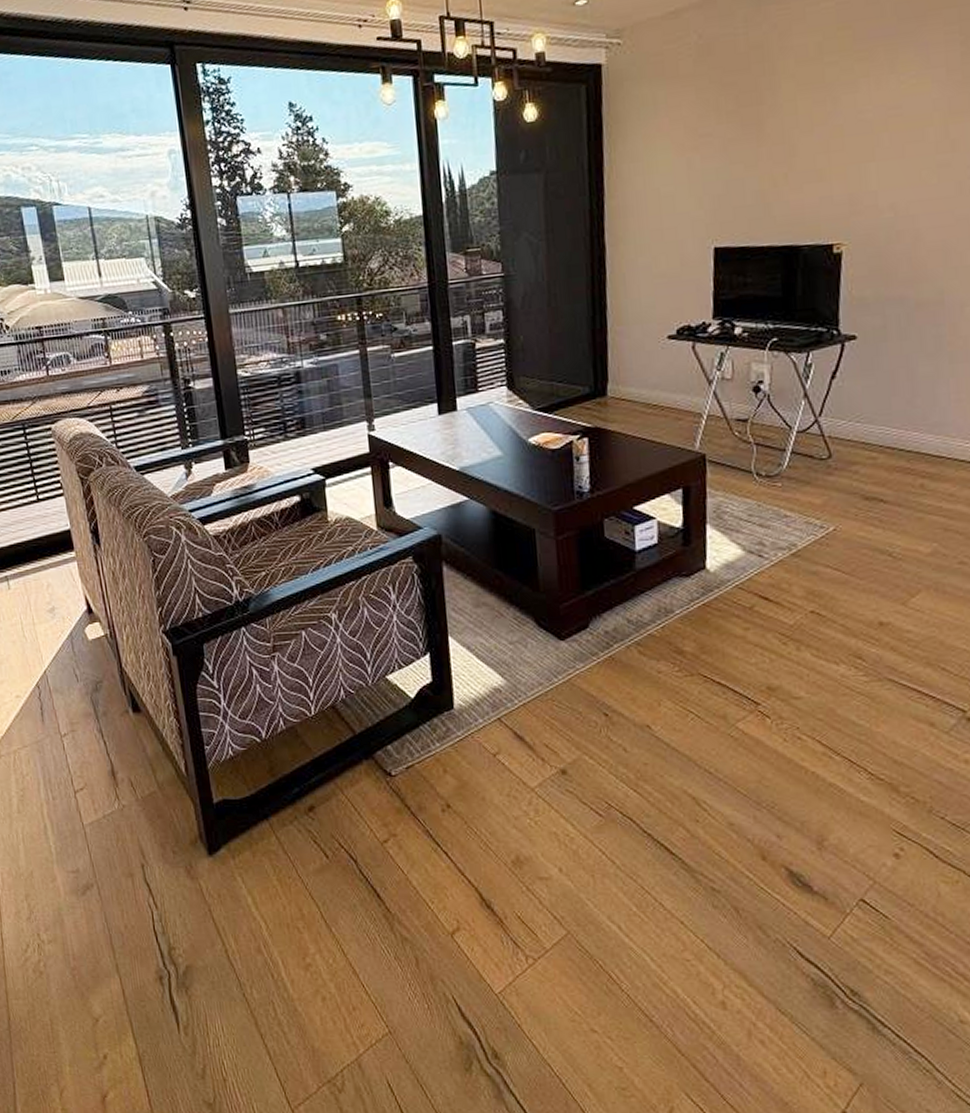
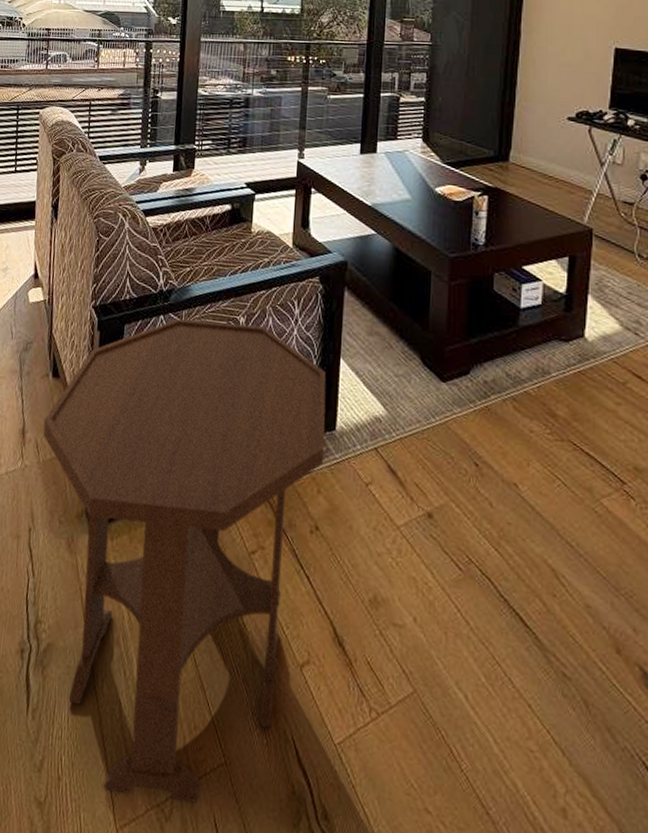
side table: none [133,618,446,1081] -> present [42,318,326,804]

